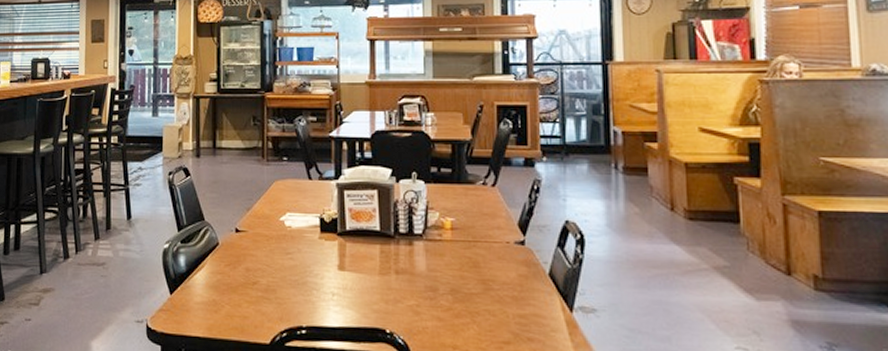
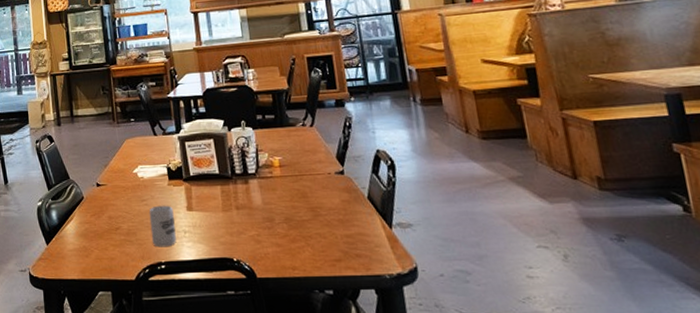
cup: none [293,261,322,310] -> present [149,205,177,248]

